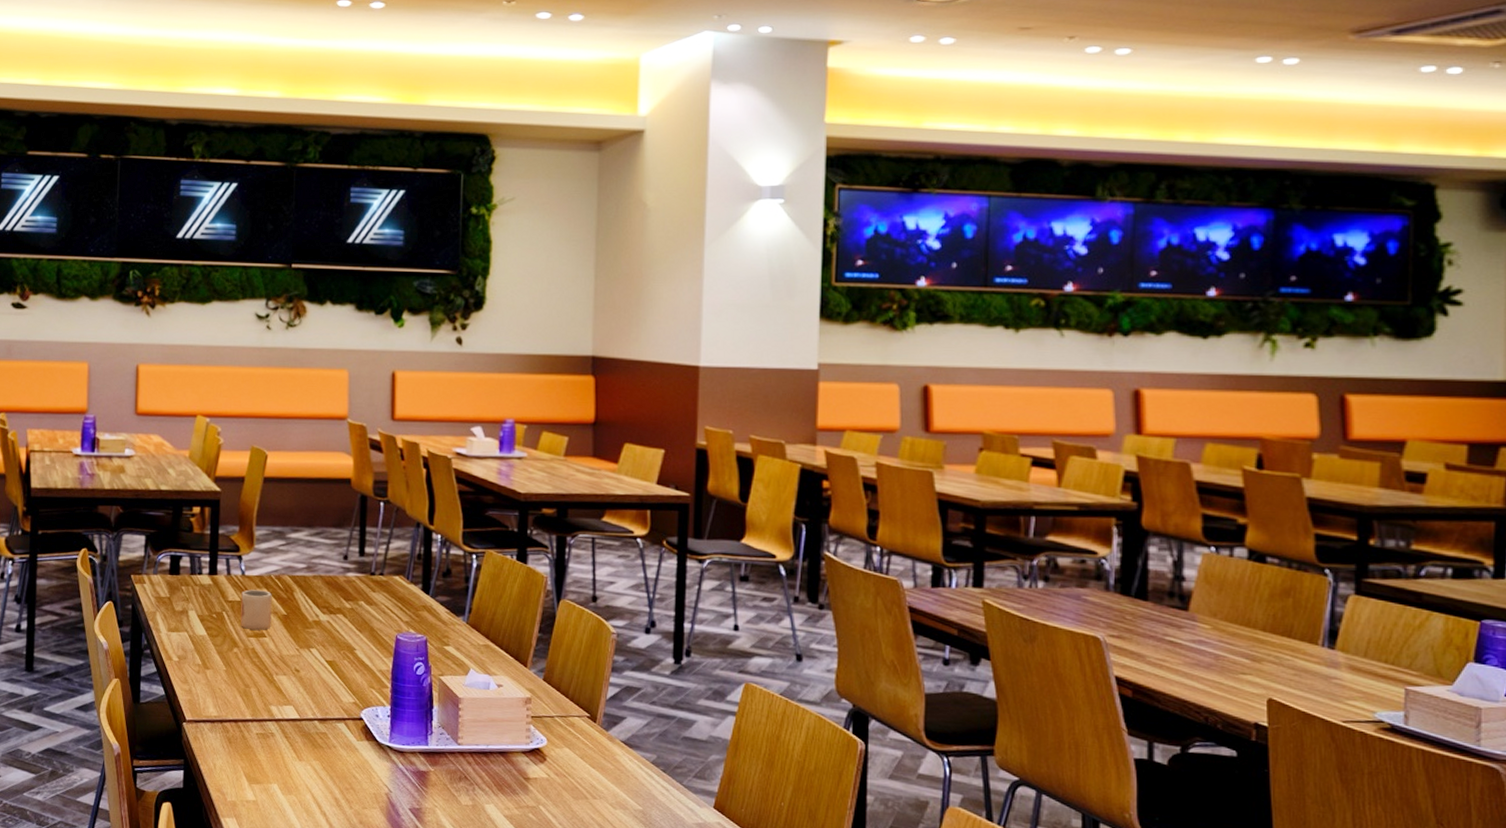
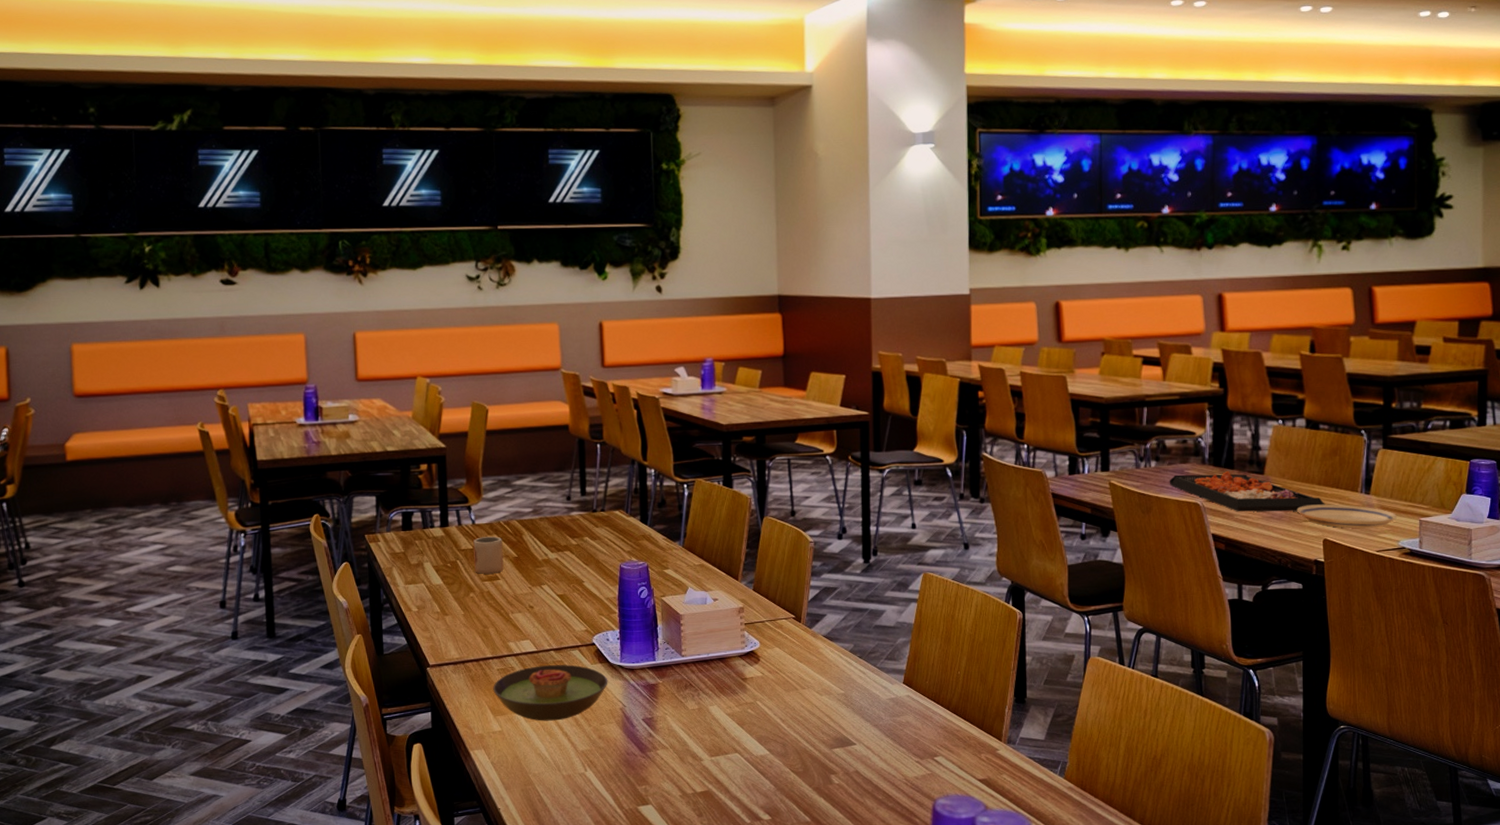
soup bowl: none [250,735,375,798] -> present [493,665,608,721]
food tray: none [1060,600,1272,660] -> present [1169,471,1325,512]
plate: none [1233,654,1373,693] -> present [1297,504,1397,529]

